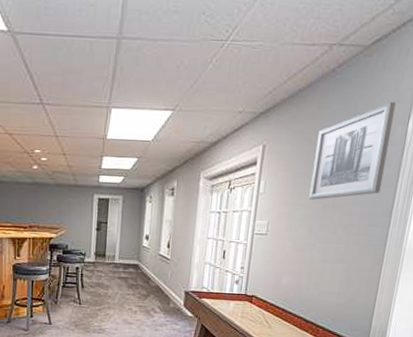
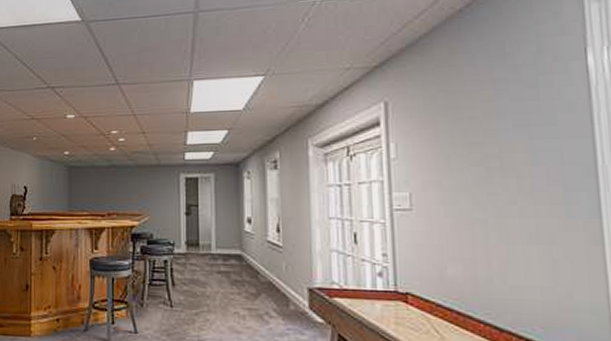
wall art: present [309,101,396,200] -> none [457,35,570,162]

